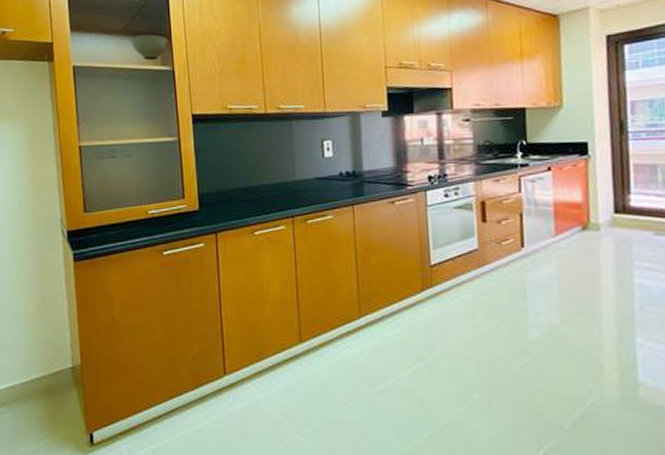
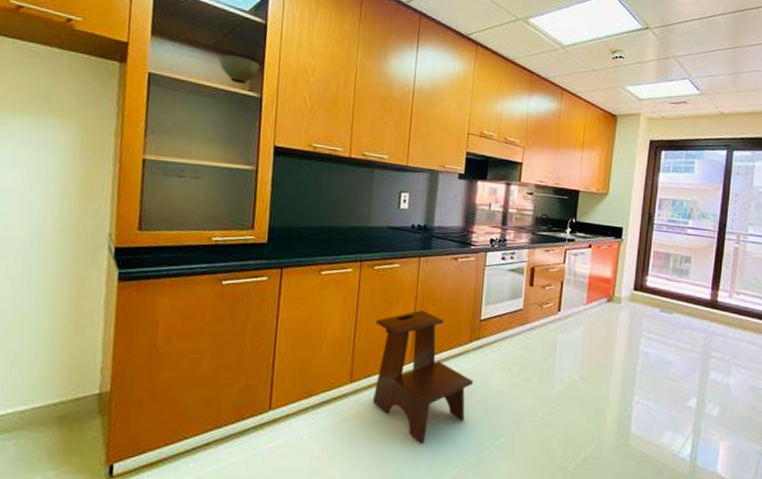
step stool: none [317,261,434,405] -> present [372,310,474,445]

